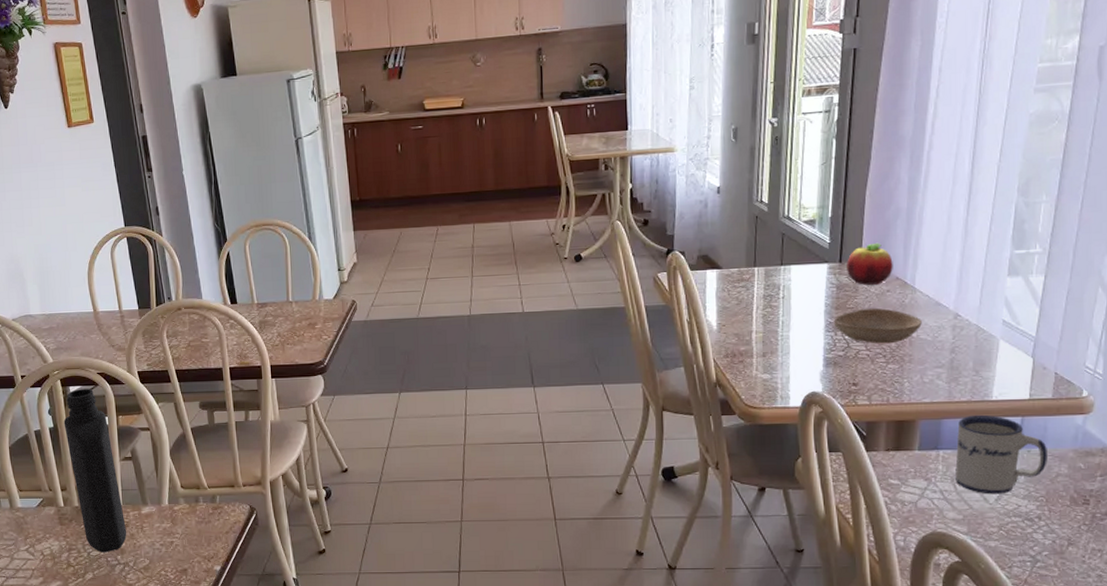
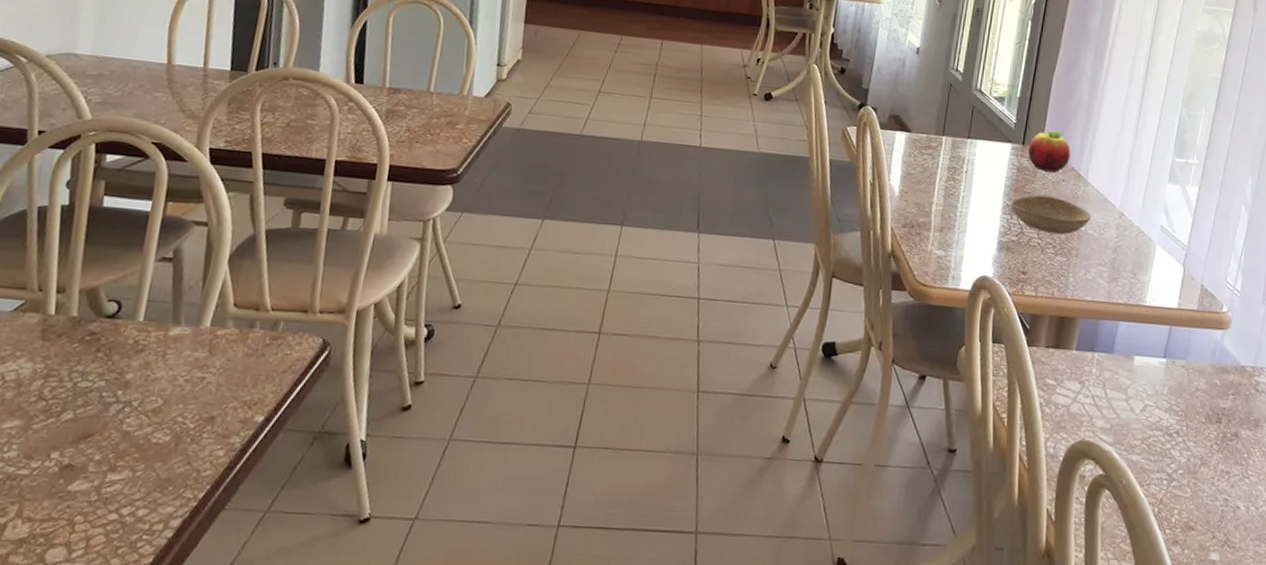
bottle: present [64,389,127,553] -> none [76,159,151,385]
mug: present [955,414,1047,495] -> none [1107,319,1190,405]

